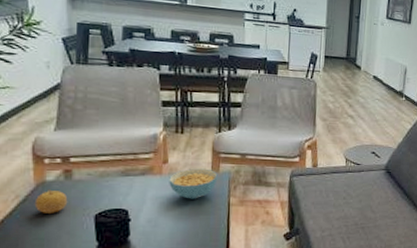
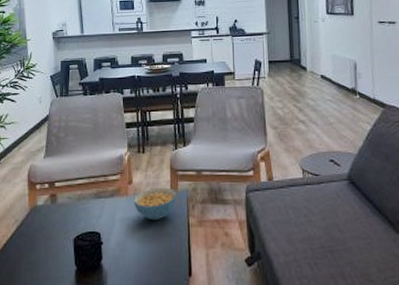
fruit: present [34,189,68,213] -> none [28,214,53,237]

